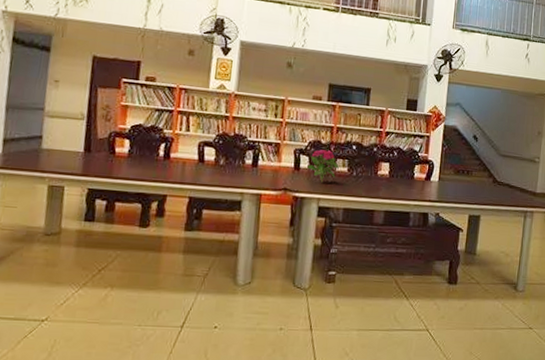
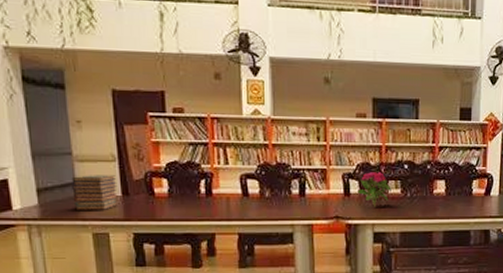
book stack: none [36,130,82,164] -> present [71,175,118,210]

